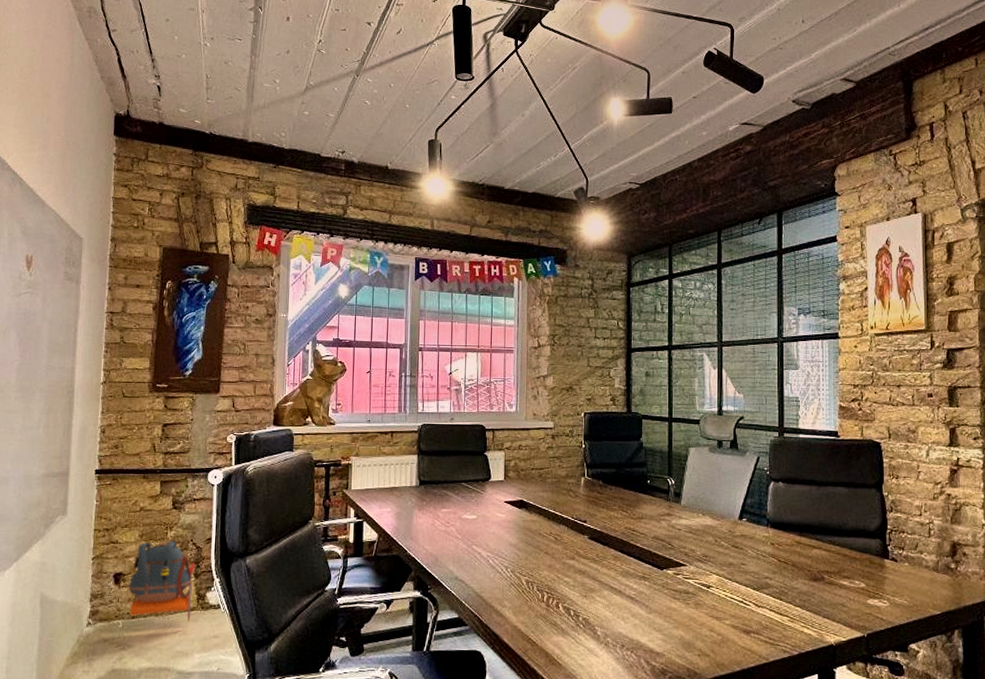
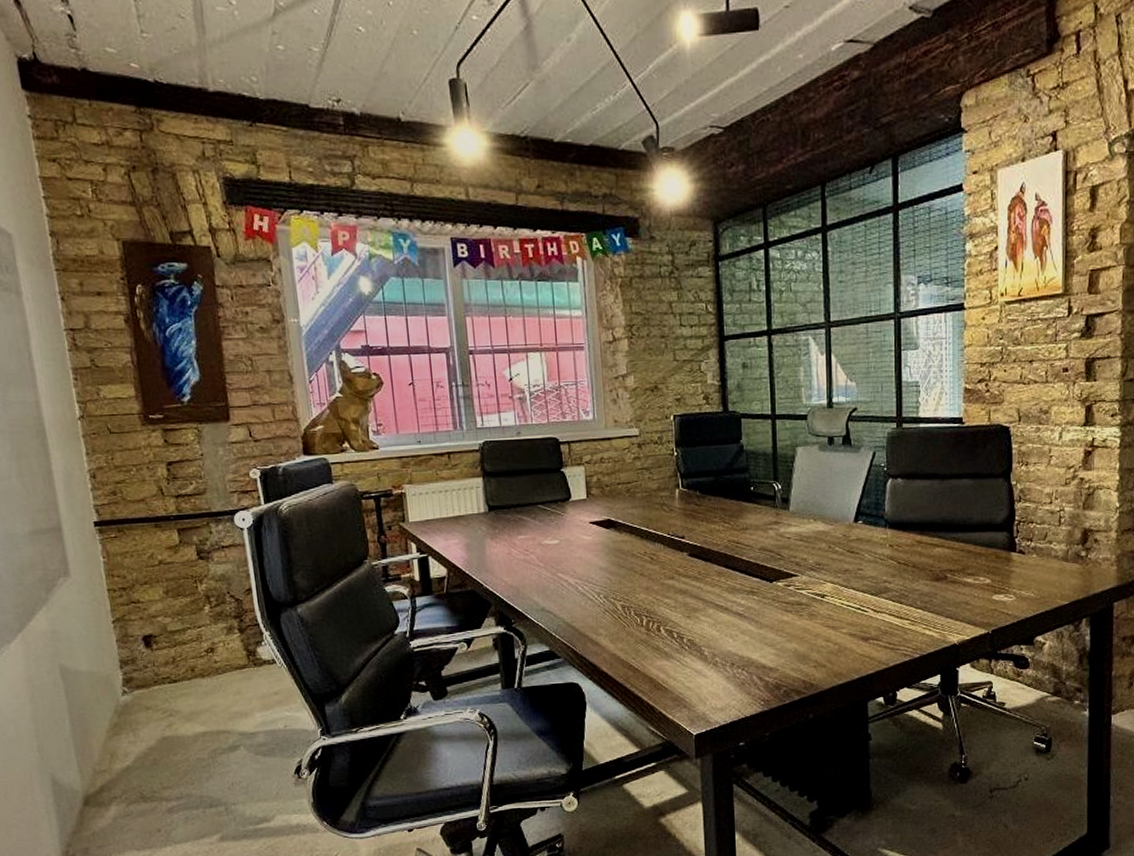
backpack: present [118,541,195,638] -> none [158,595,244,704]

